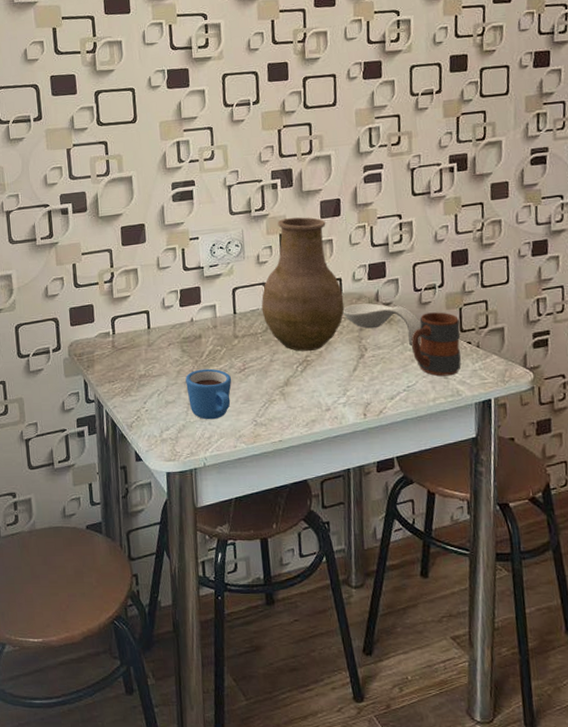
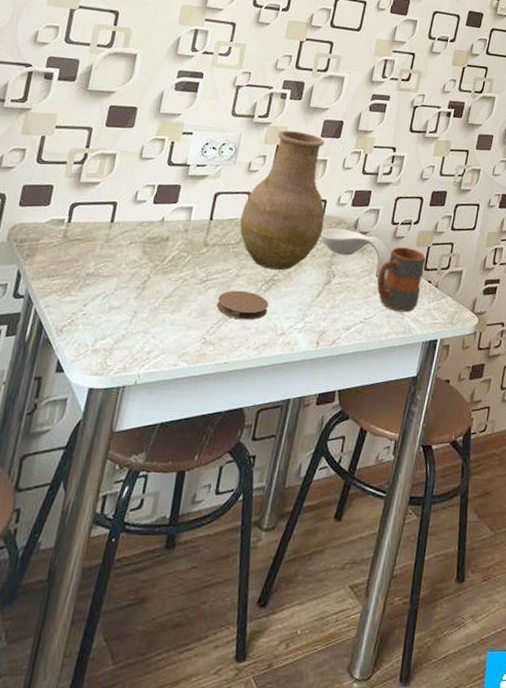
mug: present [185,368,232,420] -> none [135,274,191,333]
coaster: none [259,374,308,401] -> present [216,290,269,320]

